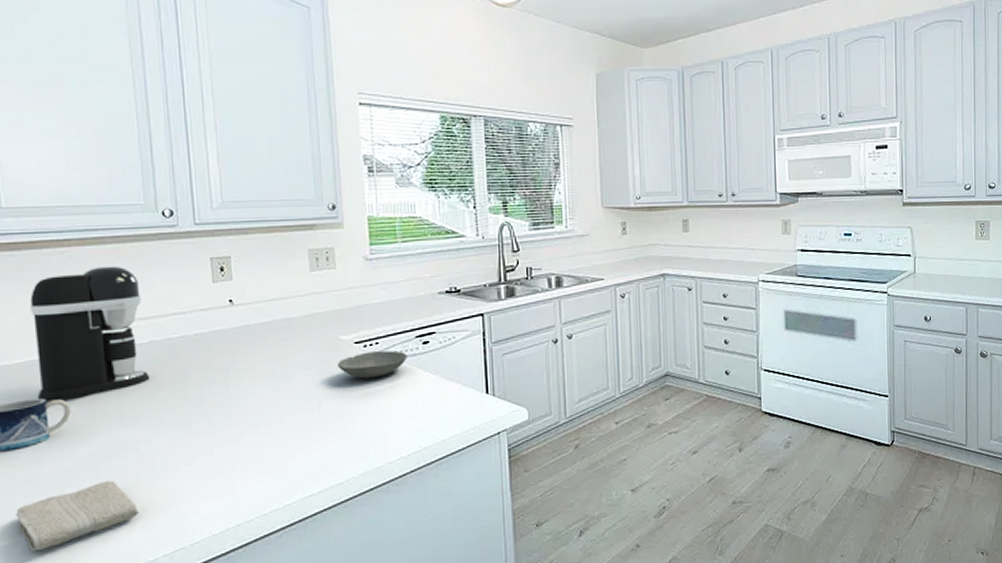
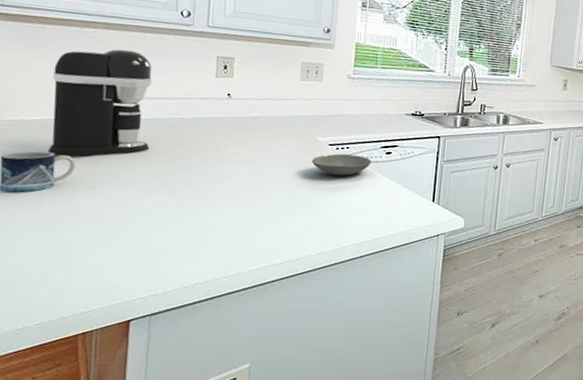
washcloth: present [16,480,140,552] -> none [13,229,123,281]

